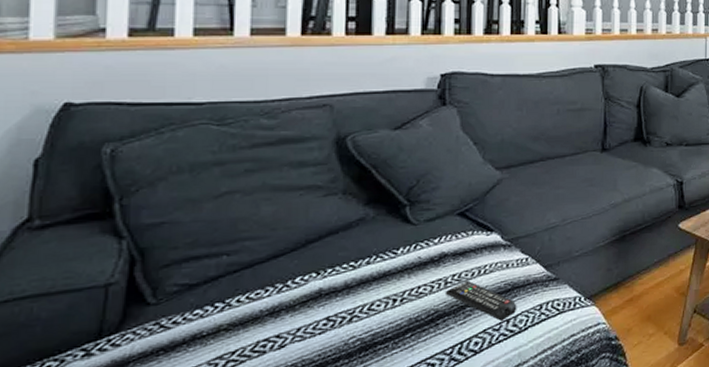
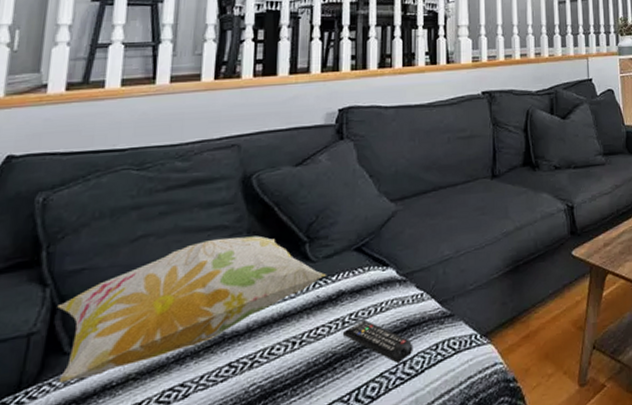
decorative pillow: none [136,197,429,331] -> present [57,235,327,383]

